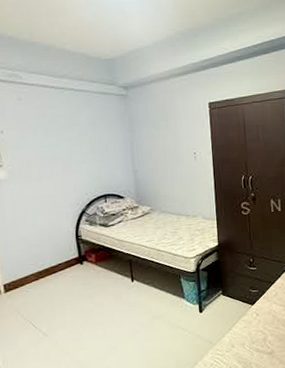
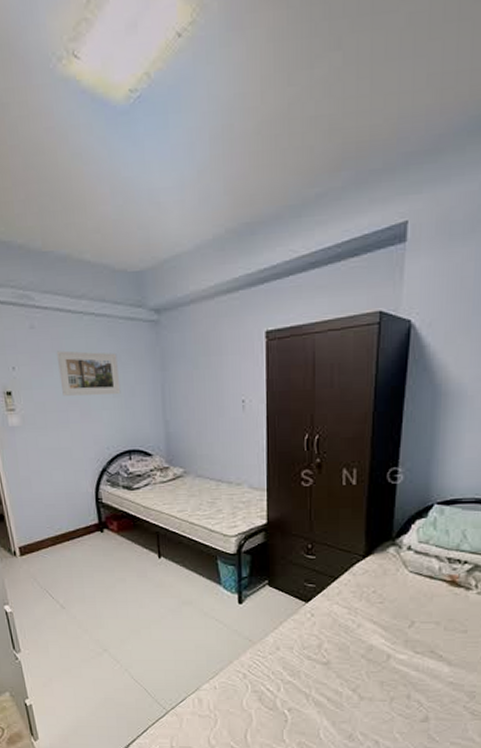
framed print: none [41,117,97,153] -> present [56,350,121,396]

